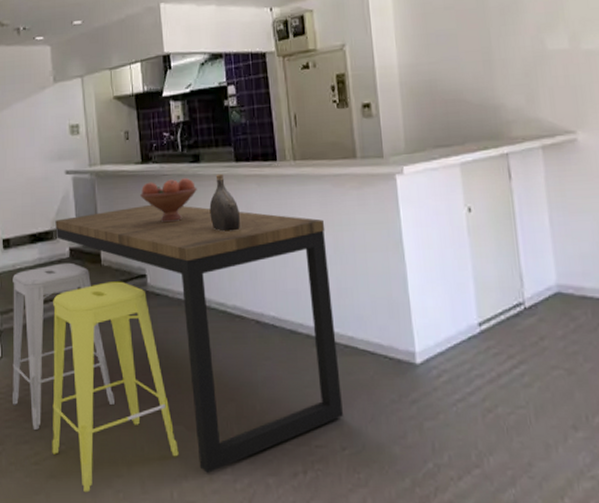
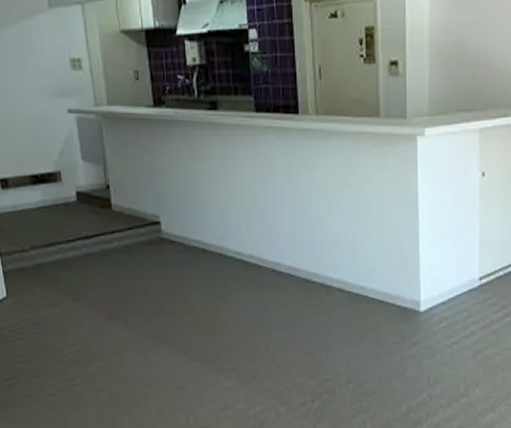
dining table: present [12,204,343,493] -> none [14,151,350,420]
fruit bowl: present [140,177,197,223] -> none [153,125,214,171]
water jug: present [209,173,240,232] -> none [227,123,259,183]

